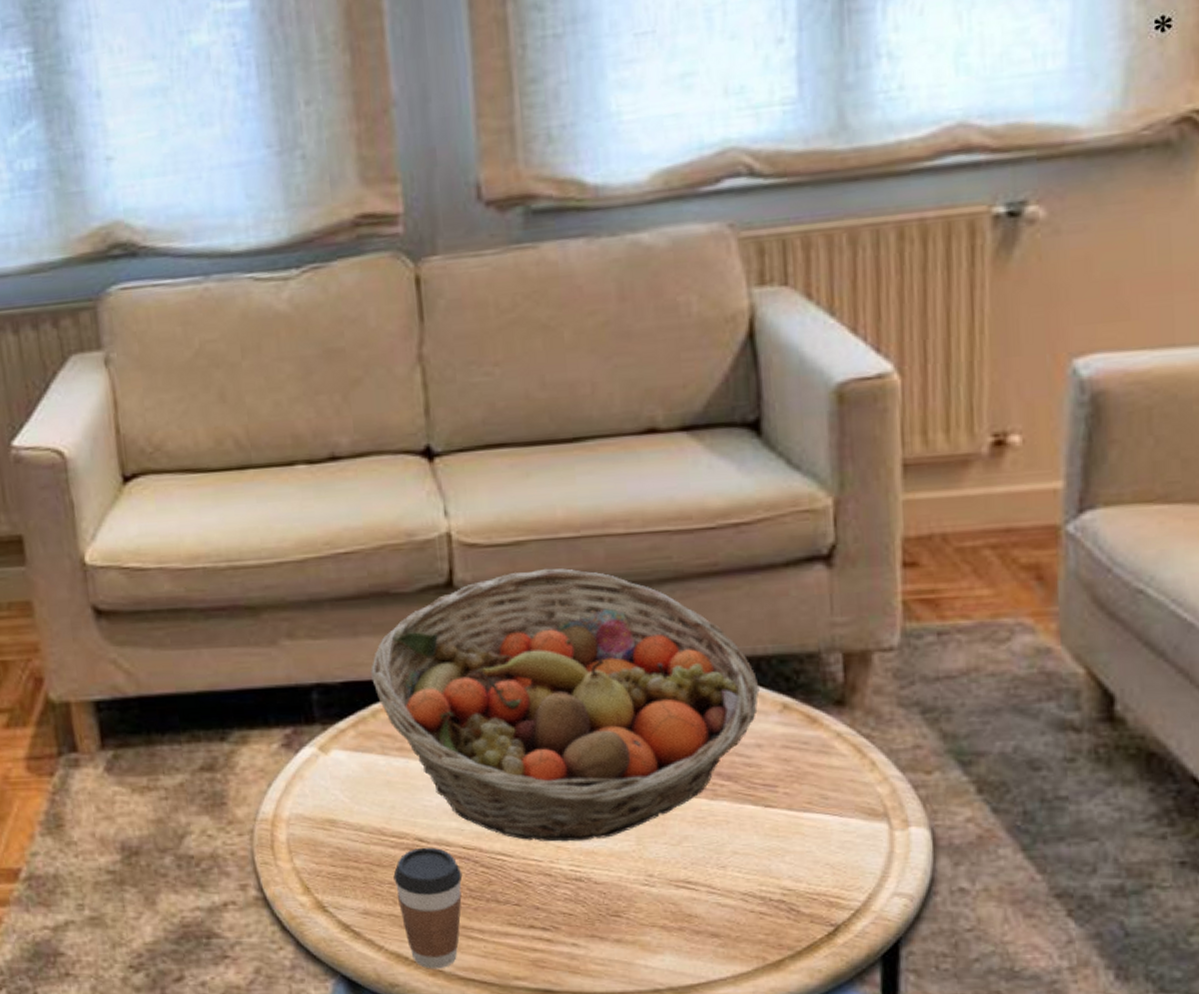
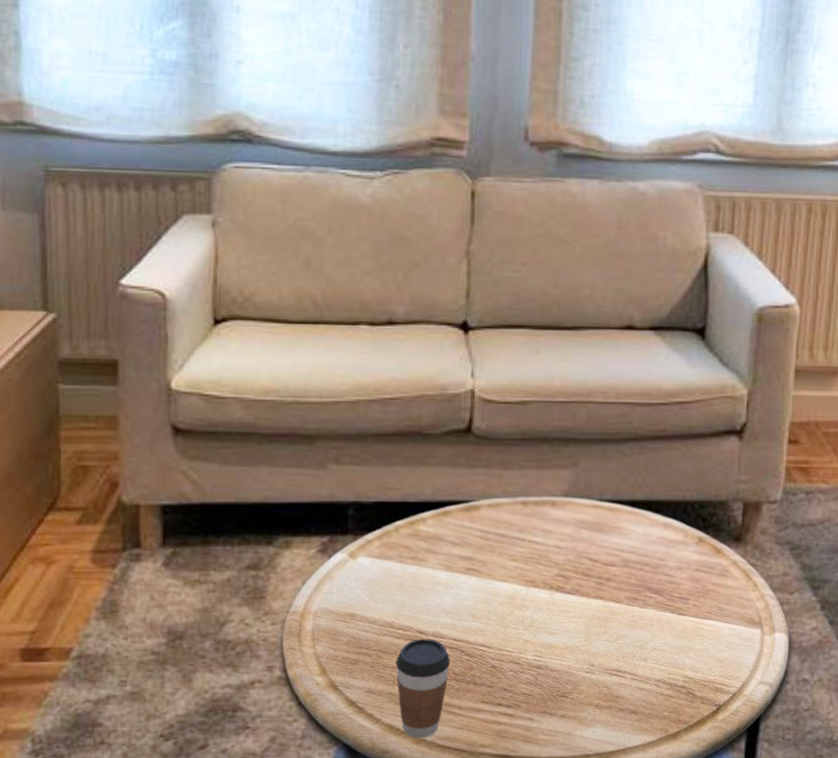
fruit basket: present [371,568,760,842] -> none [398,423,684,637]

